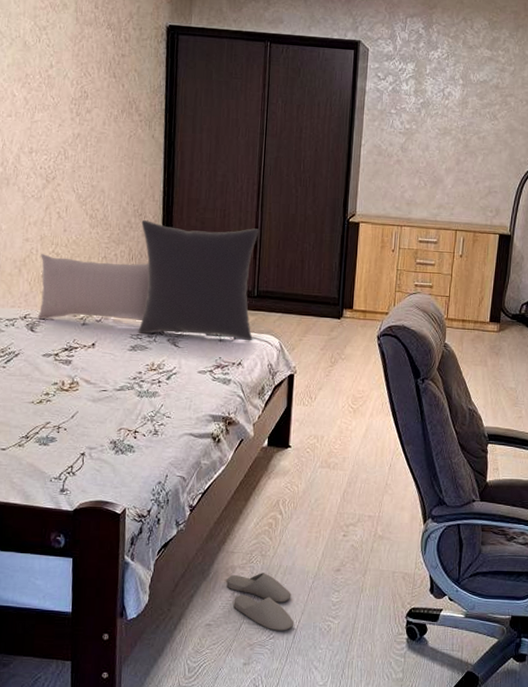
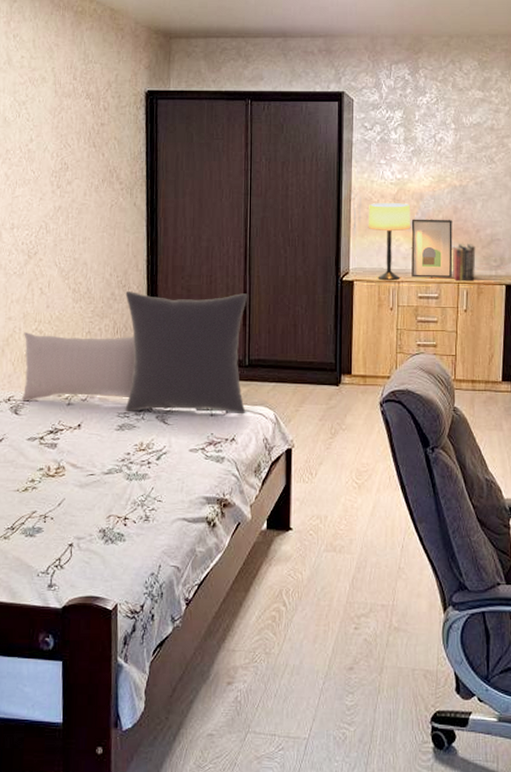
slippers: present [226,573,295,631] -> none [228,673,305,741]
table lamp: none [375,150,416,225] -> present [368,202,411,281]
picture frame: none [413,167,456,225] -> present [410,219,454,279]
books: none [450,193,474,229] -> present [452,243,476,281]

